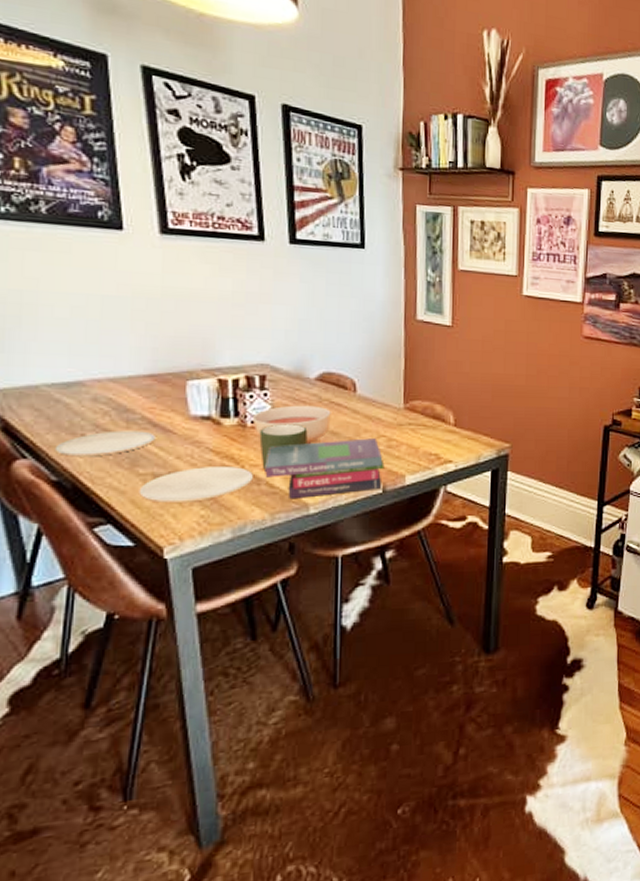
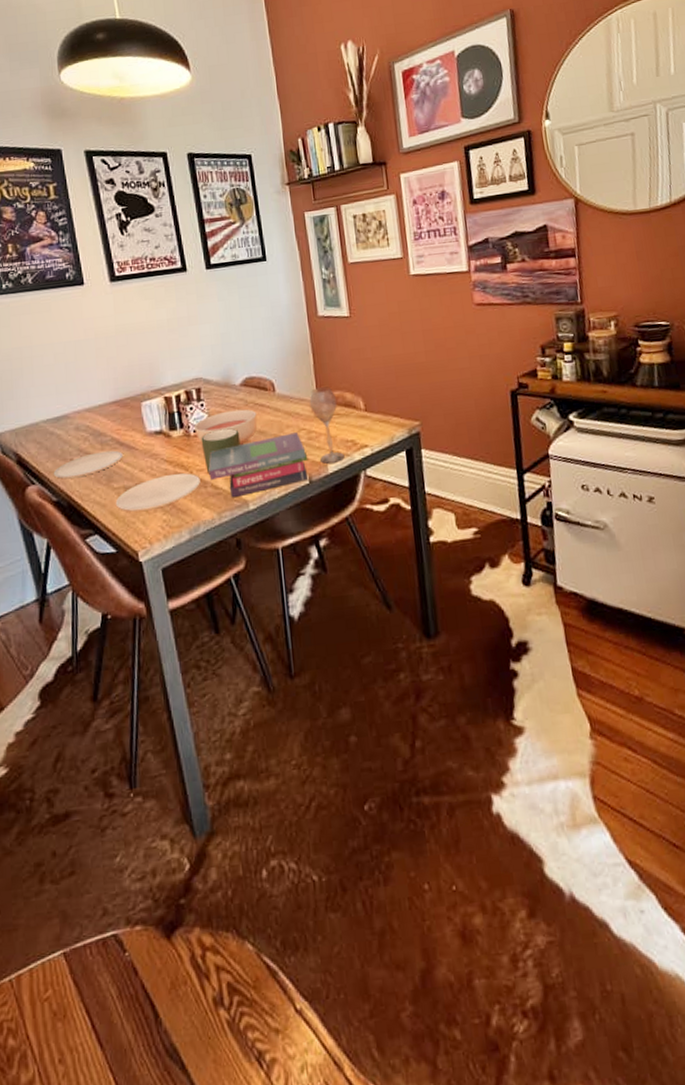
wineglass: none [394,395,426,474] -> present [309,386,345,464]

